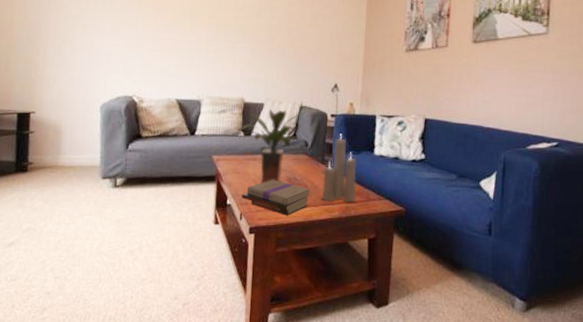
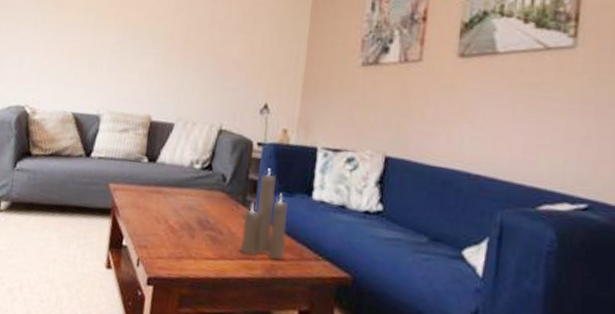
potted plant: present [236,109,305,183] -> none [138,130,224,224]
books: present [242,180,310,216] -> none [140,220,226,268]

